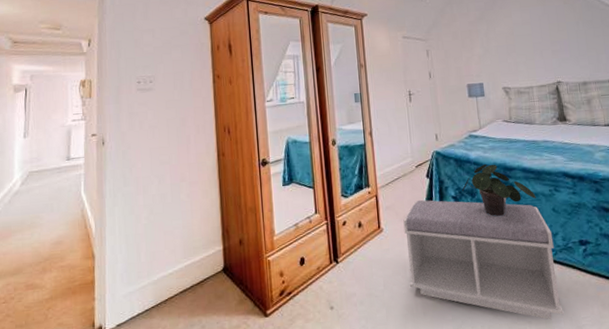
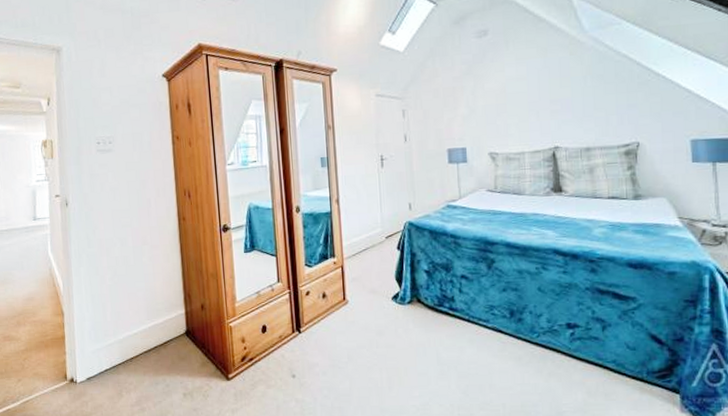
bench: present [403,200,564,320] -> none [370,272,543,404]
potted plant: present [462,164,536,216] -> none [436,237,520,293]

